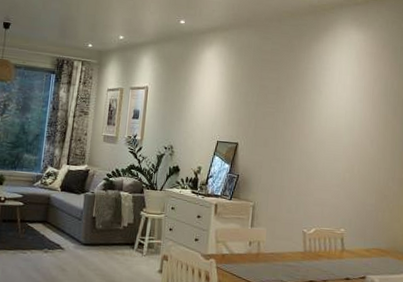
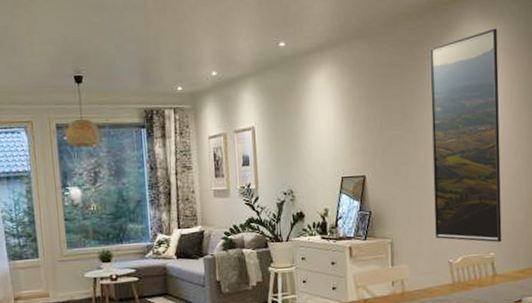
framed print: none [293,35,366,220] -> present [429,28,502,242]

